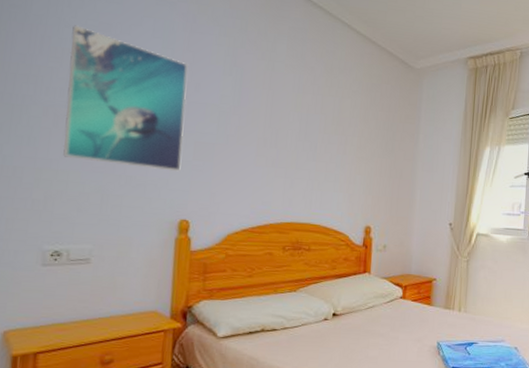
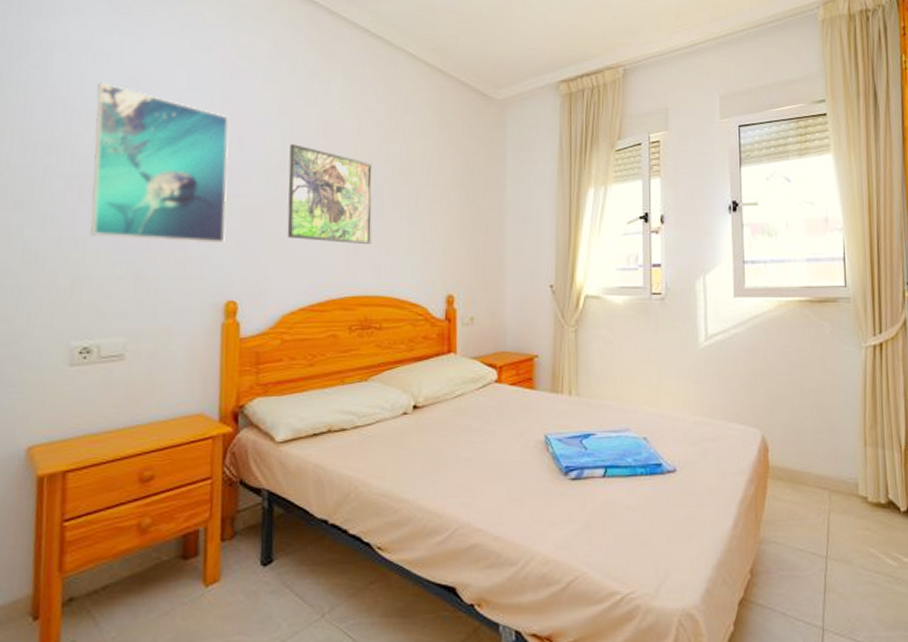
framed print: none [234,92,310,181] -> present [287,144,374,245]

